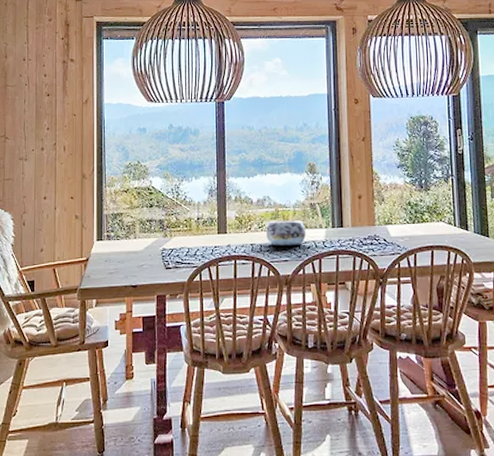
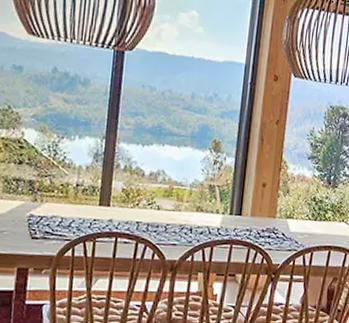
decorative bowl: present [266,220,306,247] -> none [155,198,201,230]

